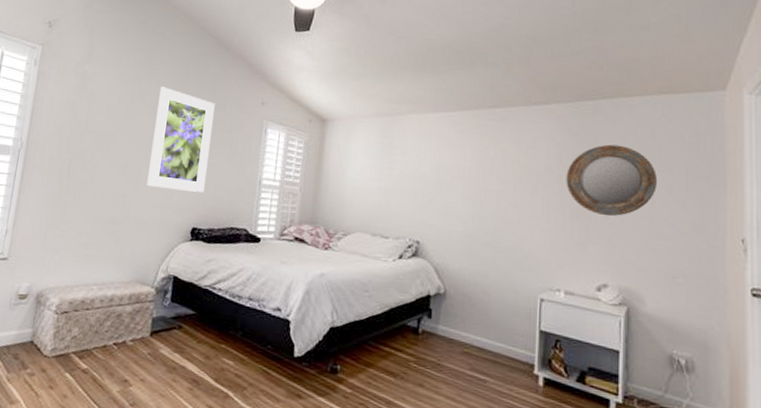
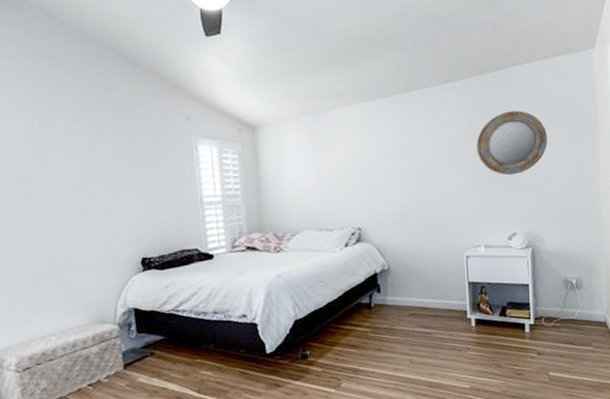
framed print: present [147,86,215,193] -> none [70,116,146,226]

